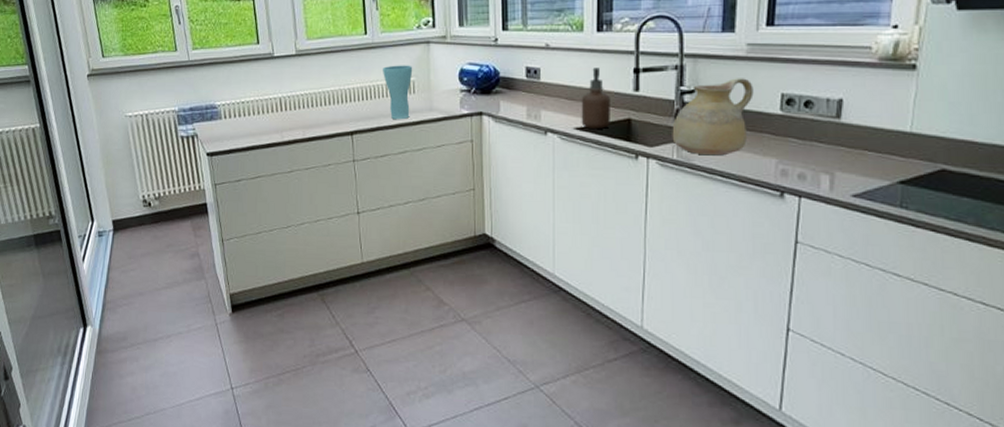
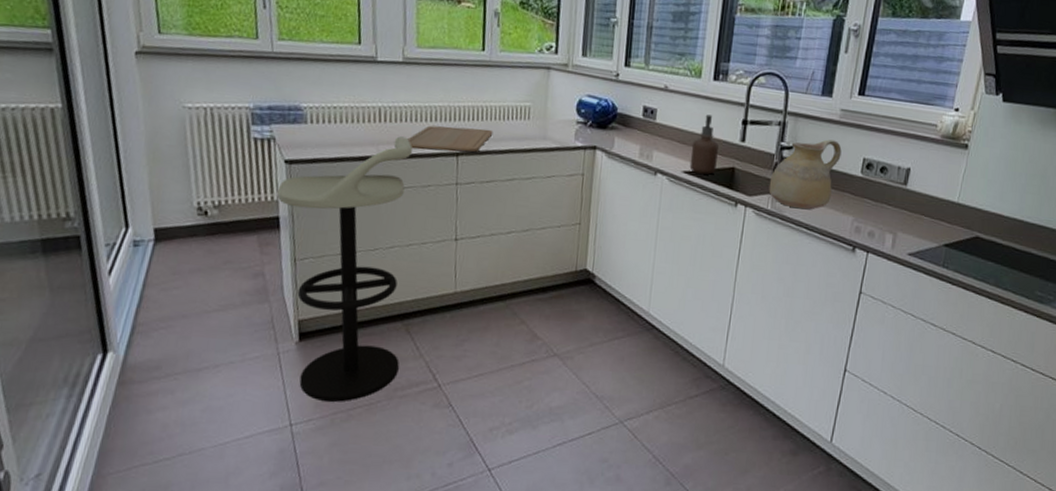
bar stool: none [203,122,319,368] -> present [277,136,412,402]
chopping board: none [306,107,382,131] -> present [407,125,493,153]
vase: present [383,65,413,120] -> none [497,87,531,146]

